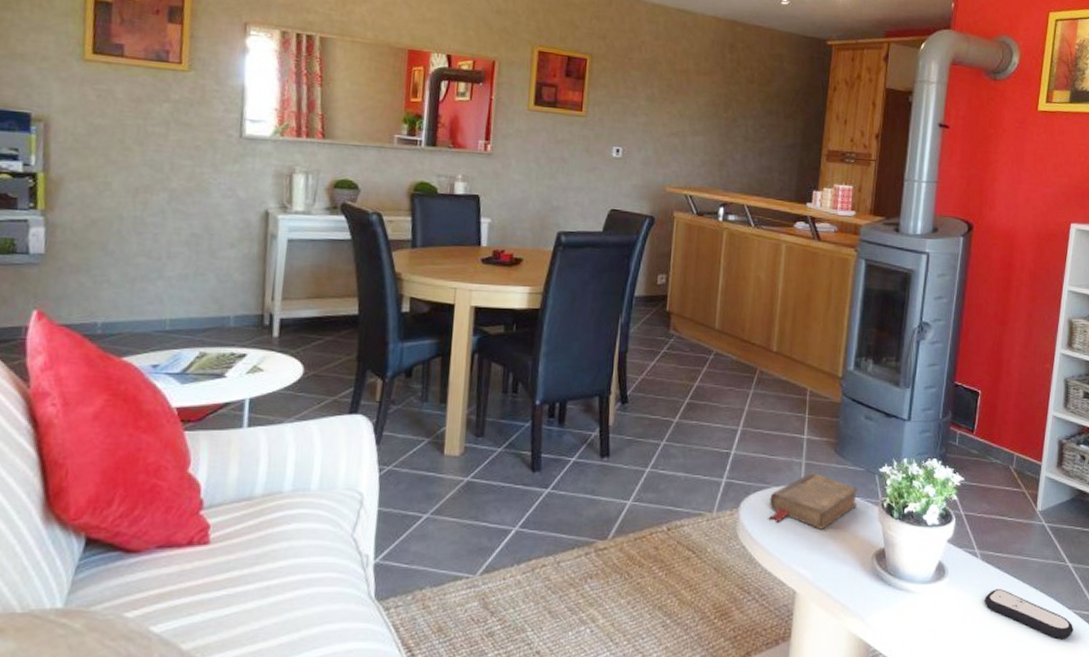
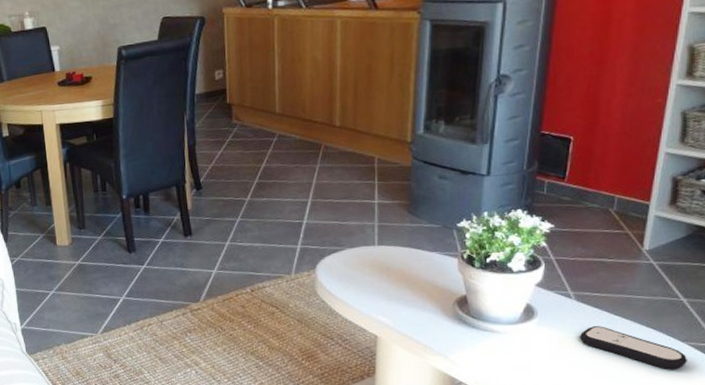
book: present [768,472,858,530] -> none [345,233,435,283]

